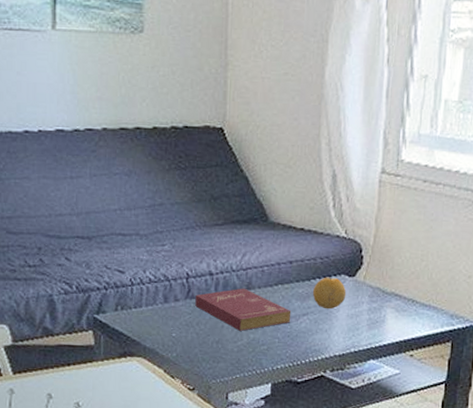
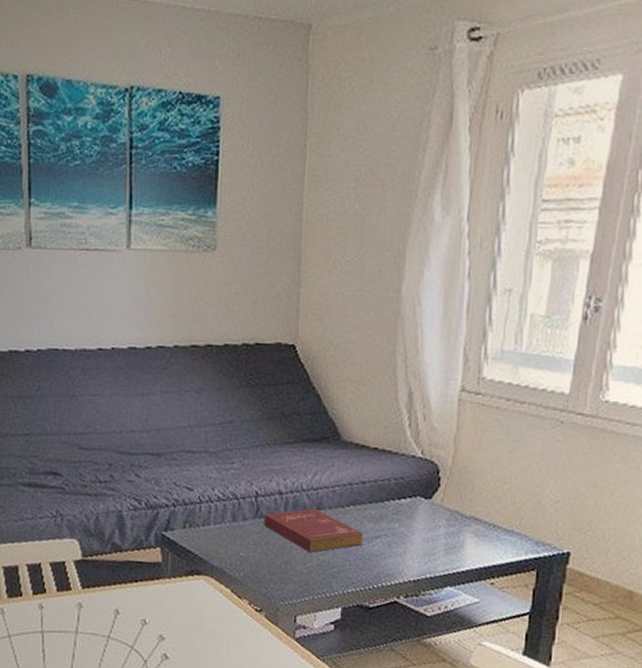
fruit: present [312,277,347,310] -> none [386,498,422,533]

